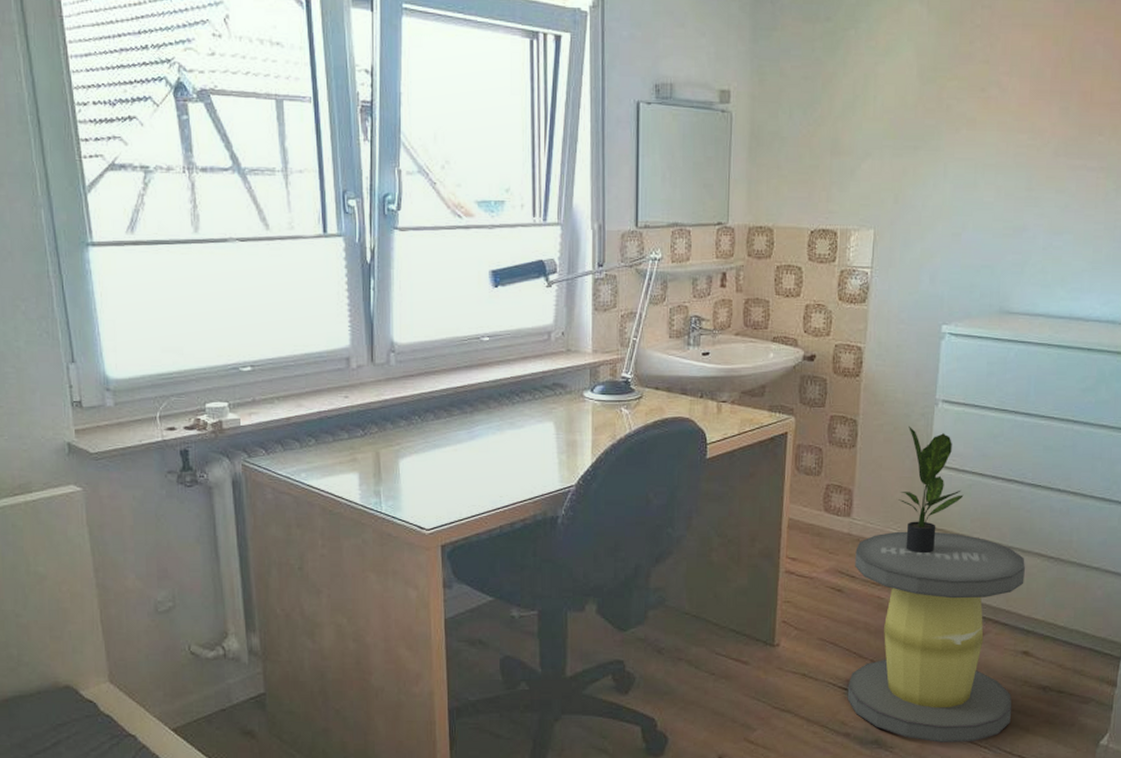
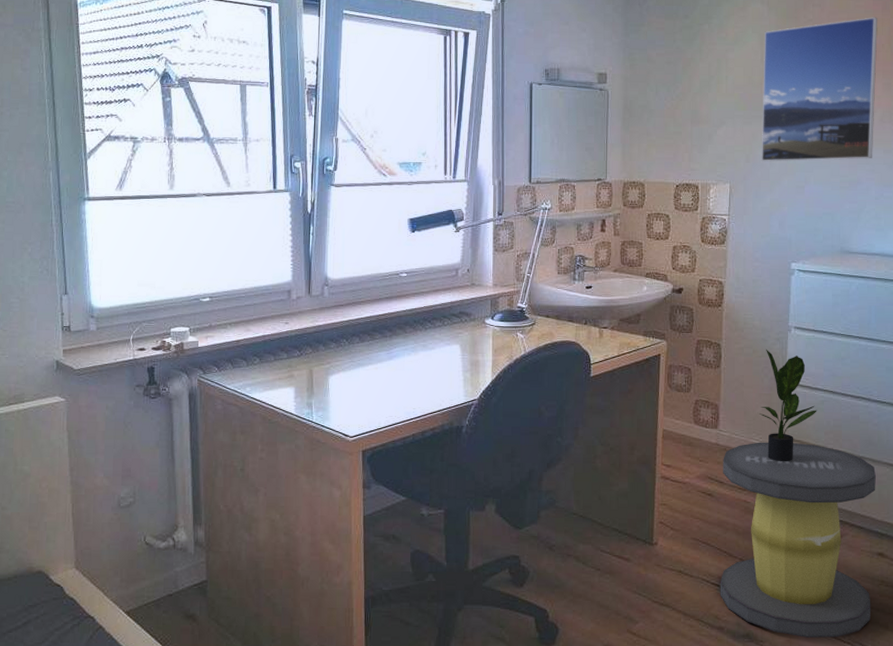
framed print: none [912,23,1058,204] -> present [761,17,878,162]

